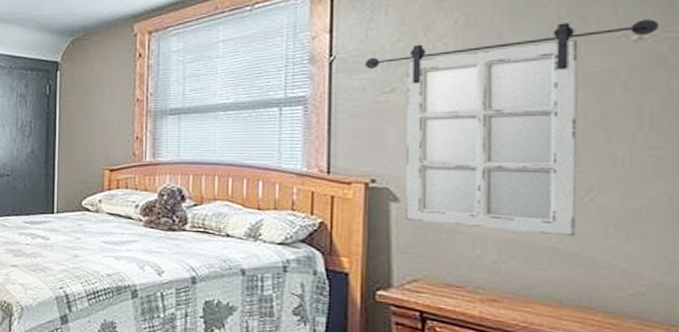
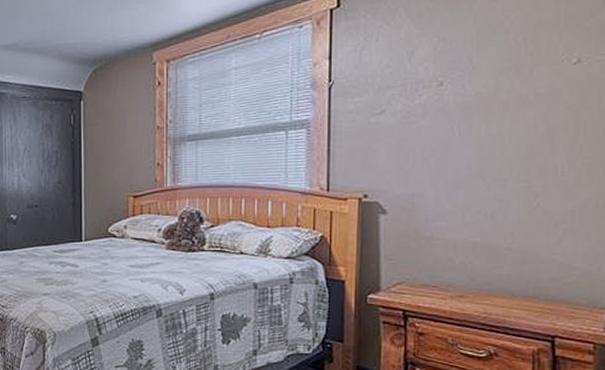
home mirror: present [365,19,660,237] -> none [359,44,594,237]

